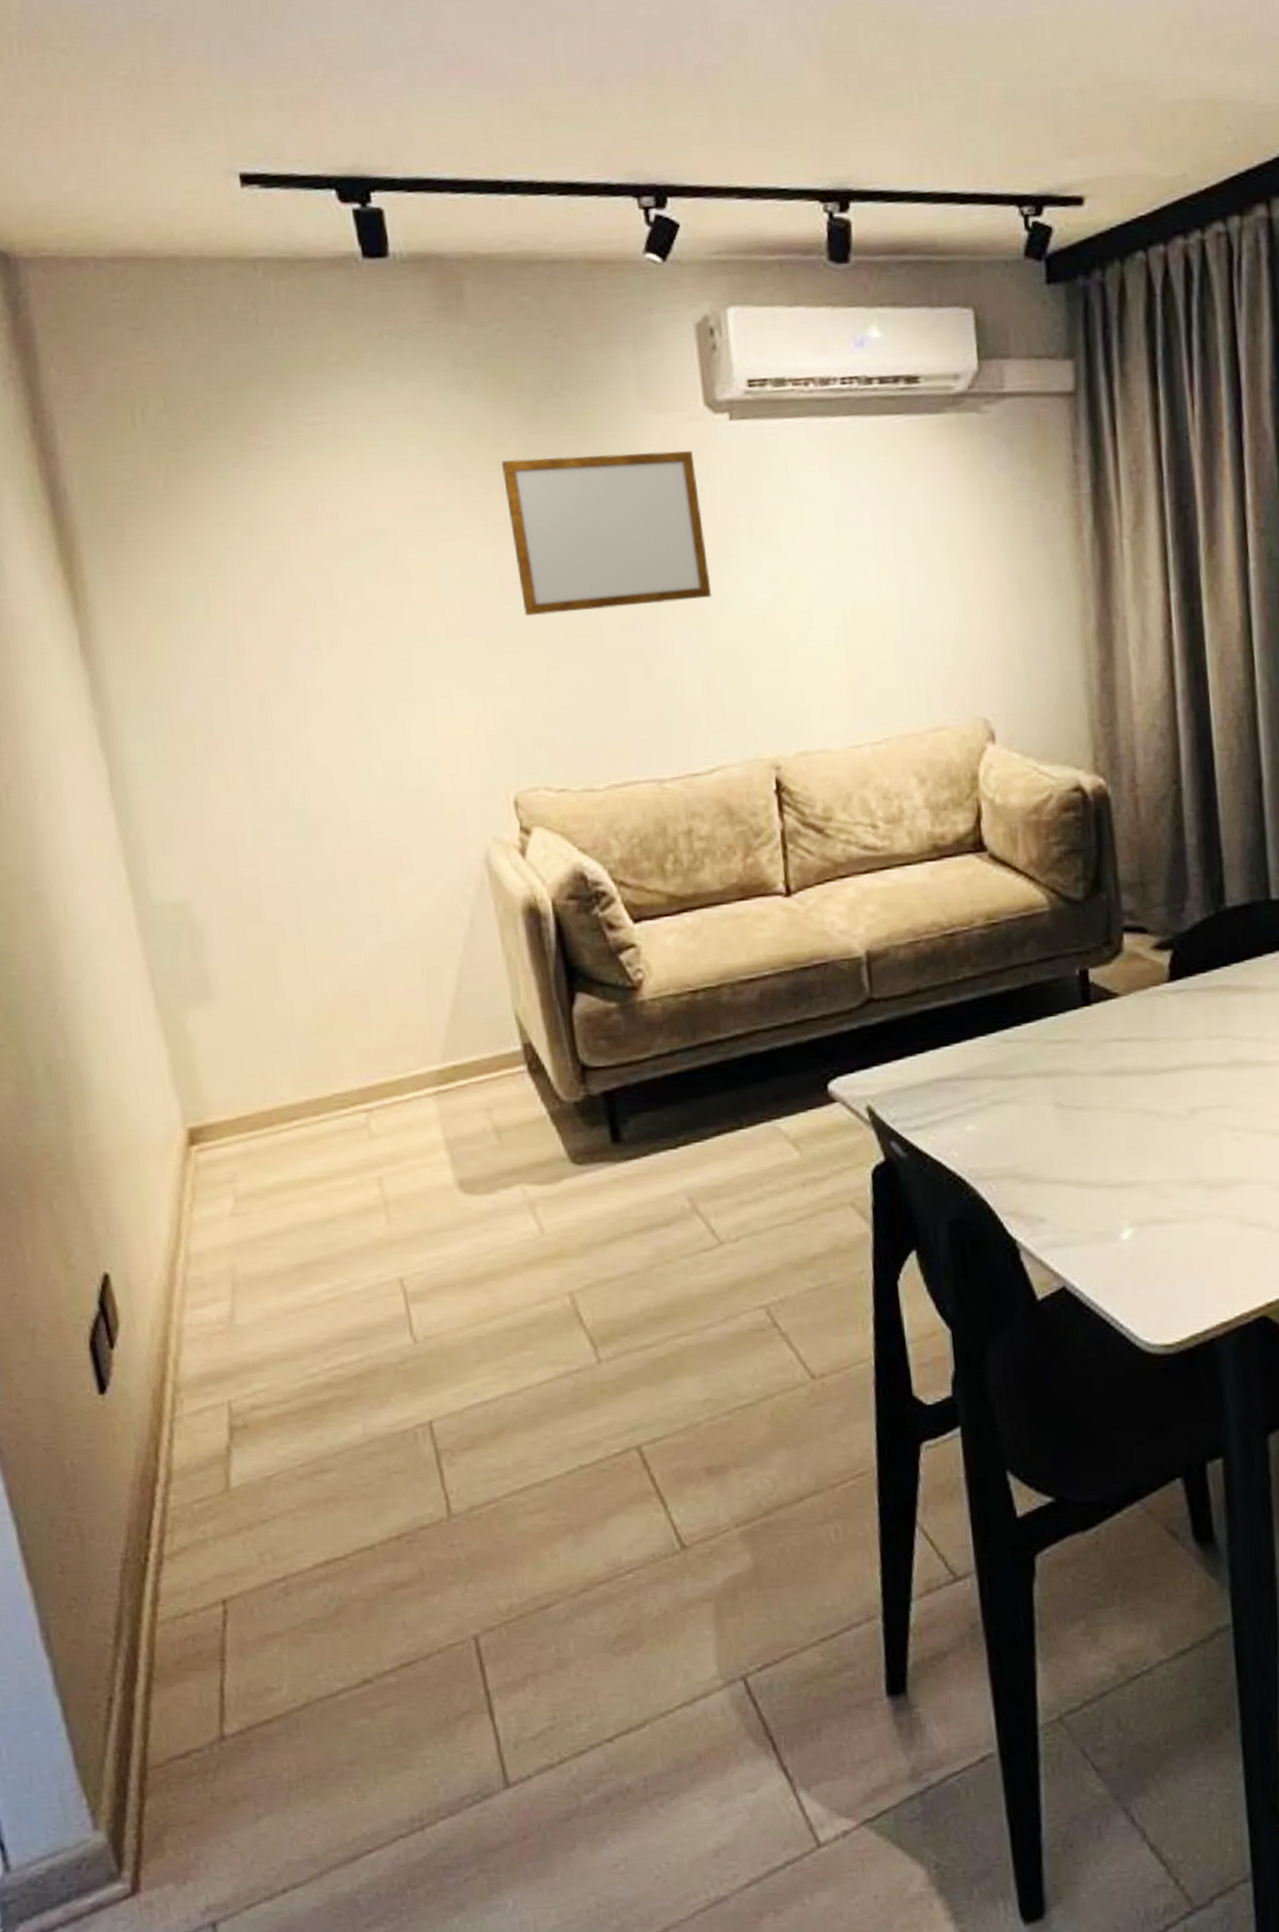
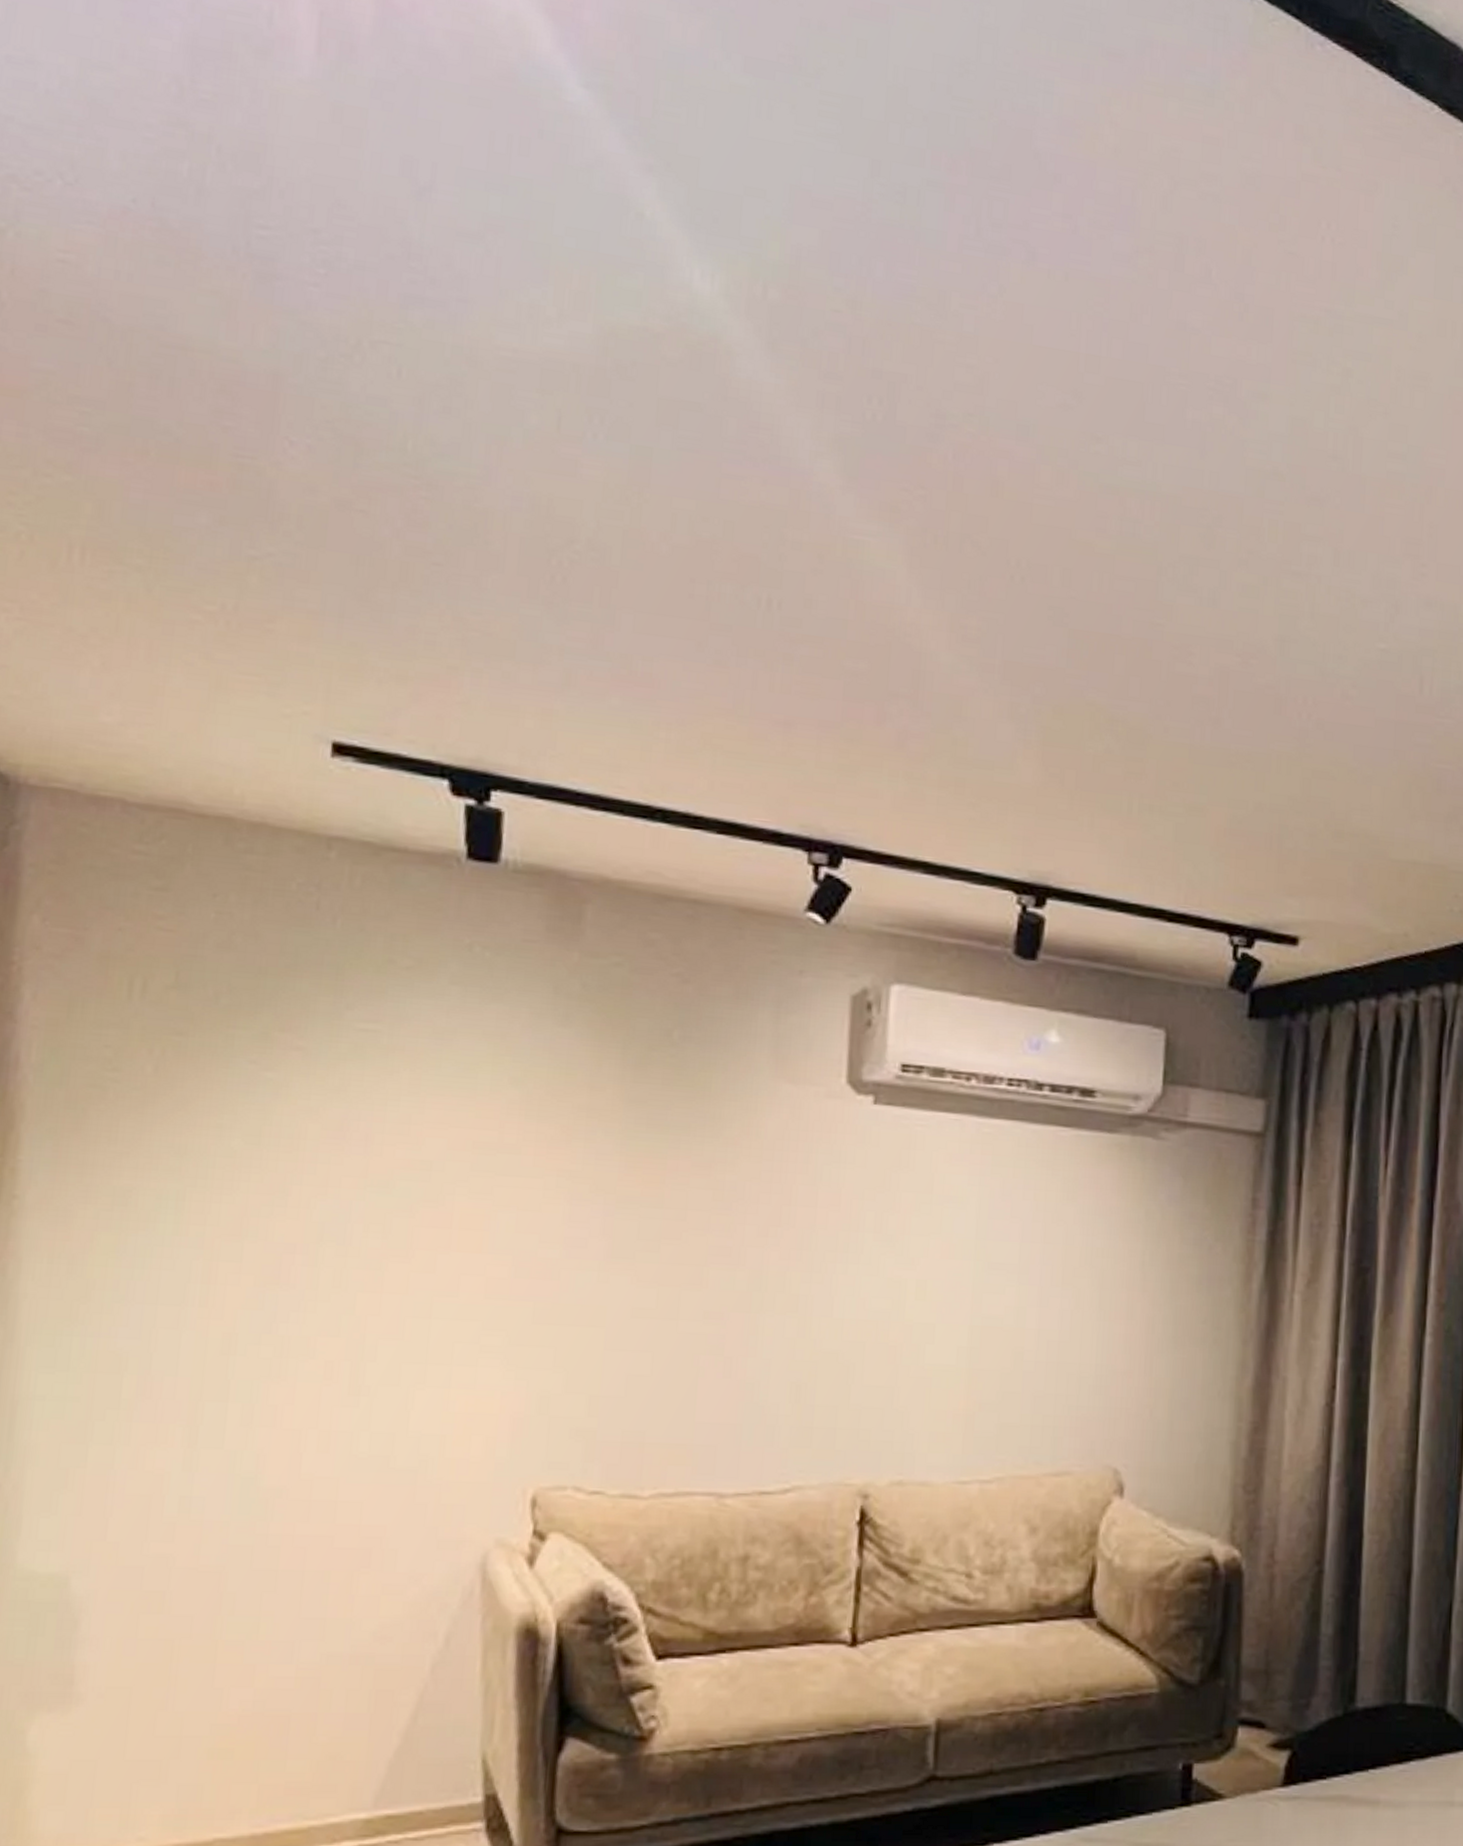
writing board: present [502,451,712,616] -> none [587,1107,825,1294]

